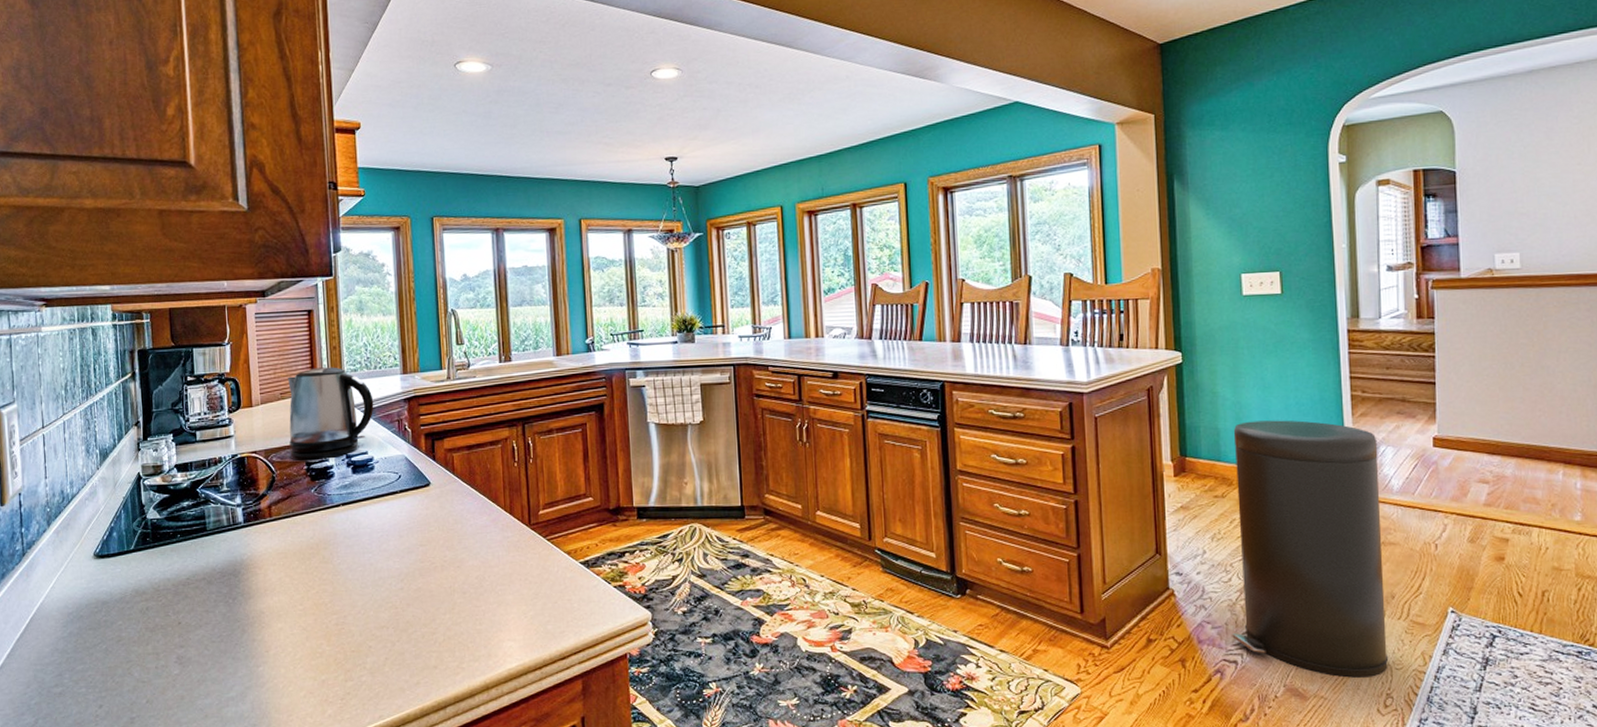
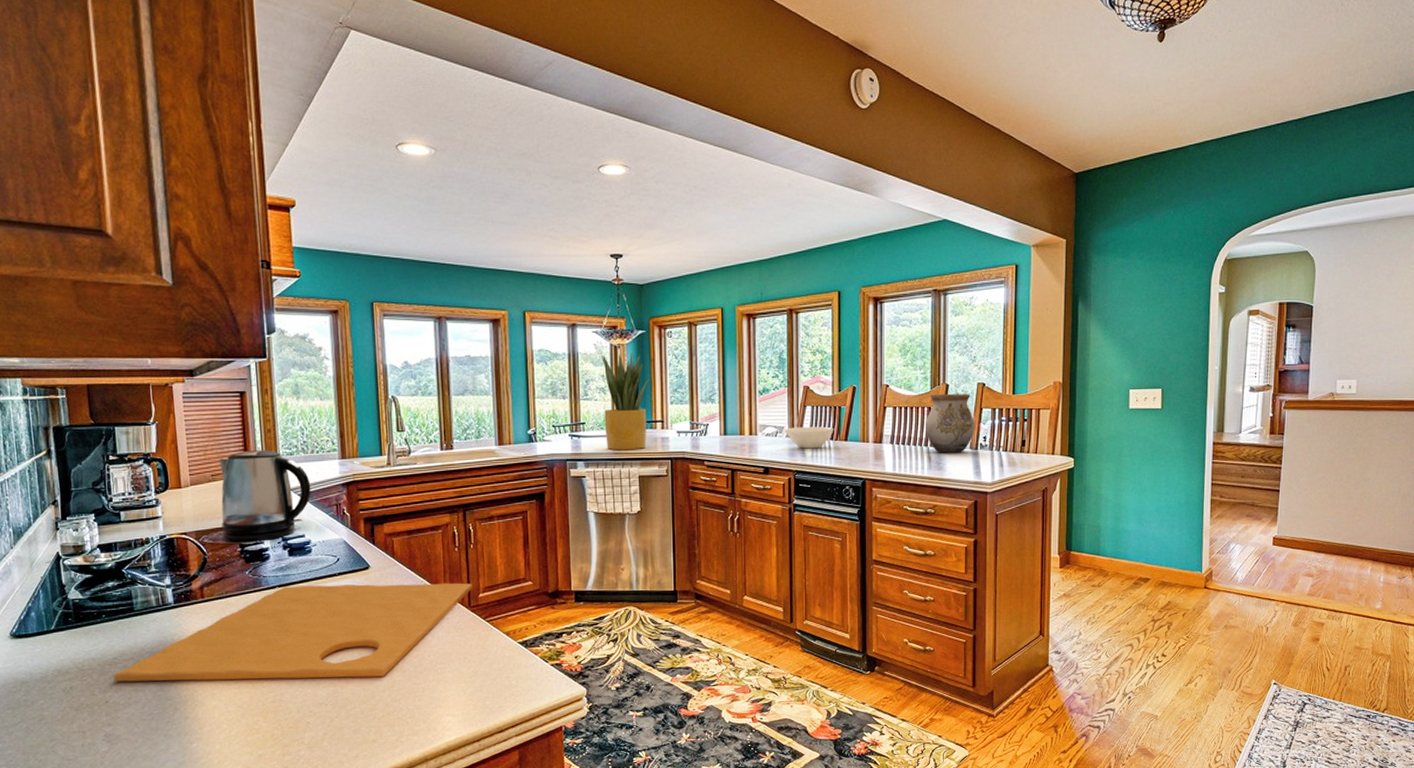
cutting board: none [186,499,533,603] -> present [113,583,473,682]
planter: none [657,256,709,358] -> present [600,352,650,451]
bowl: none [854,326,907,351] -> present [785,426,834,449]
vase: none [1008,285,1065,351] -> present [926,394,975,453]
pedal bin: present [1232,420,1388,678] -> none [1097,520,1229,739]

